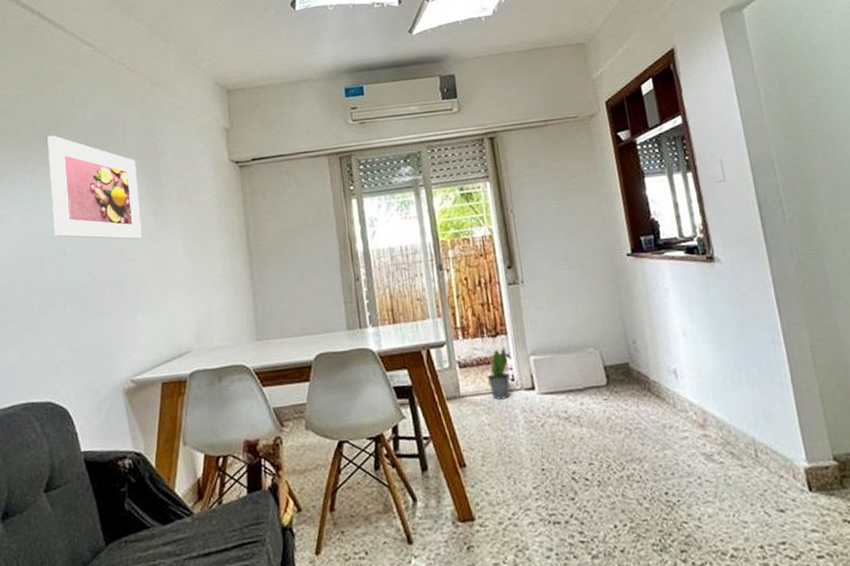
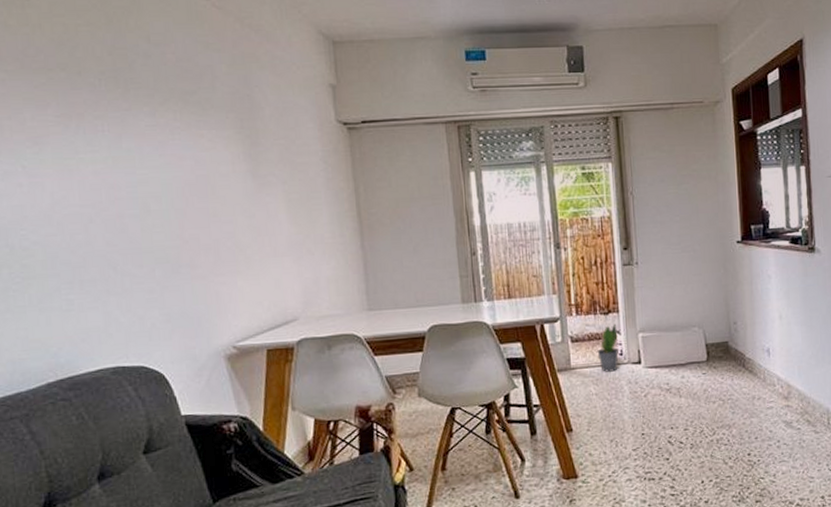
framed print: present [47,135,142,240] -> none [119,76,239,201]

